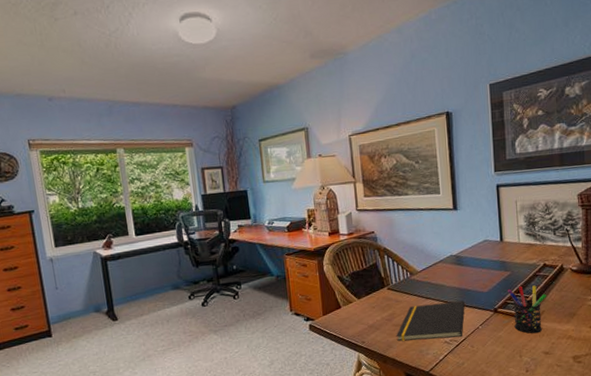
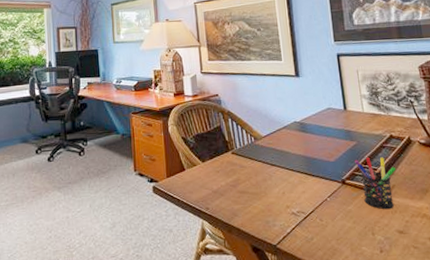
notepad: present [396,300,465,342] -> none [241,169,312,210]

